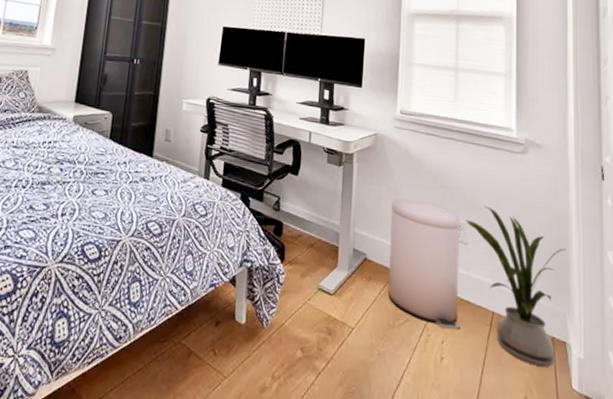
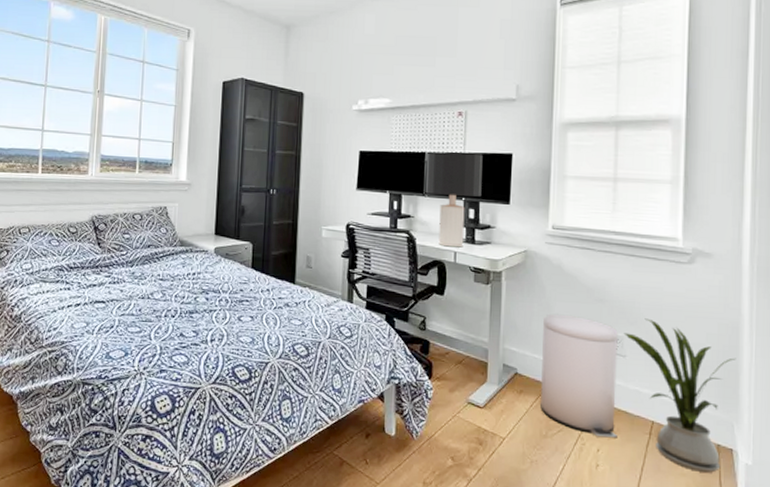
desk lamp: none [283,33,338,128] -> present [425,152,483,248]

